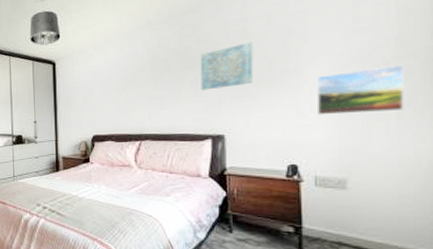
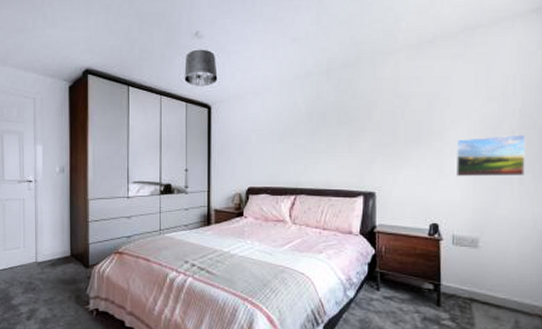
wall art: present [200,42,253,91] -> none [355,102,403,147]

